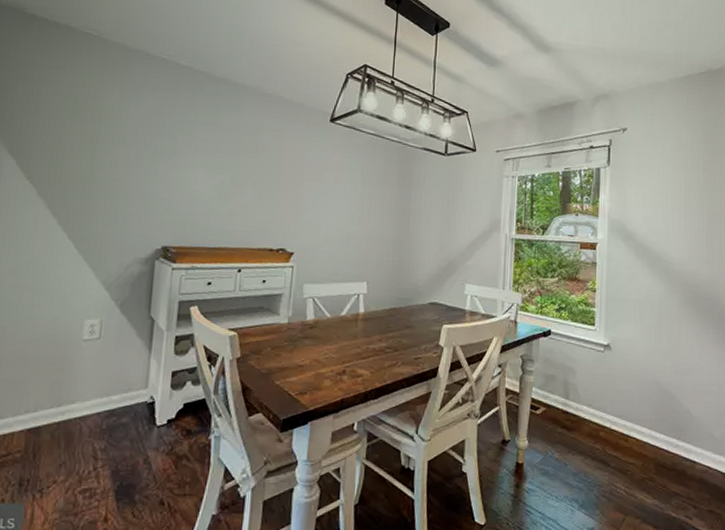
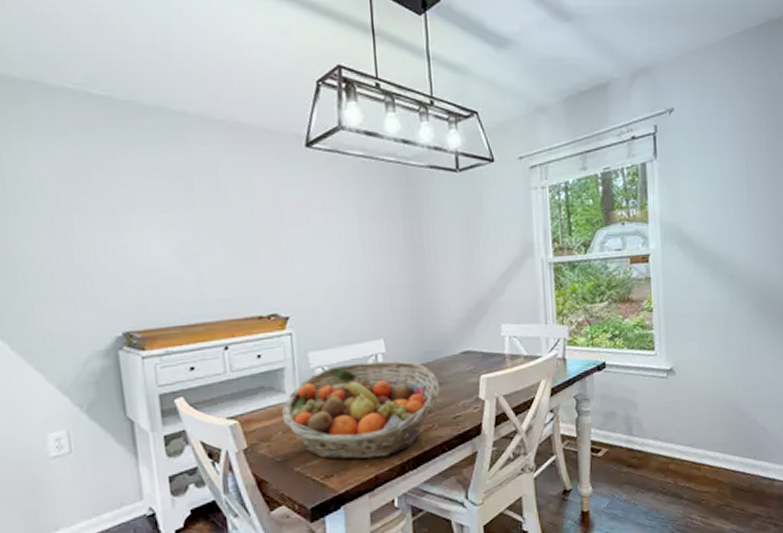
fruit basket: none [273,298,407,384] -> present [281,360,440,460]

